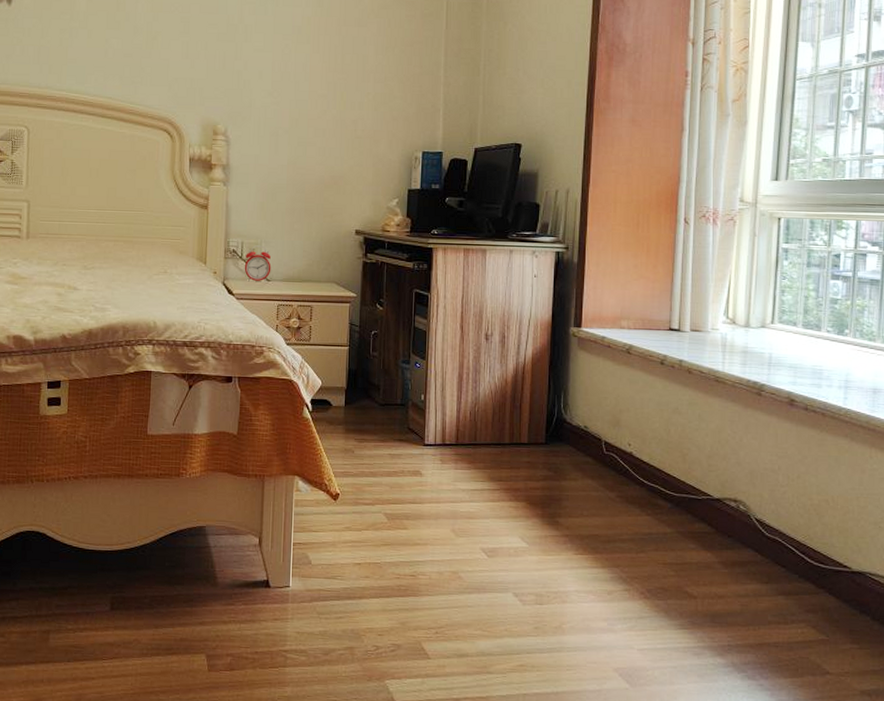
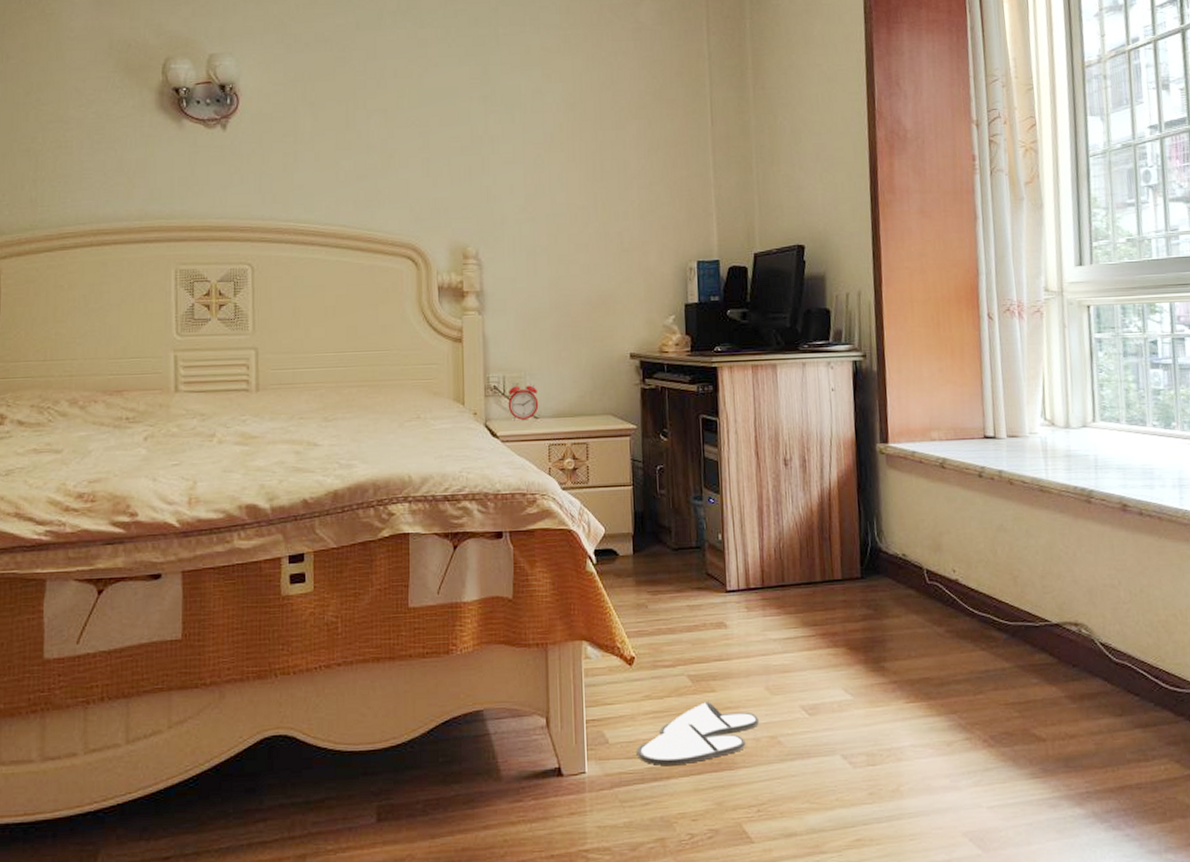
slippers: none [334,536,444,588] -> present [636,700,760,765]

